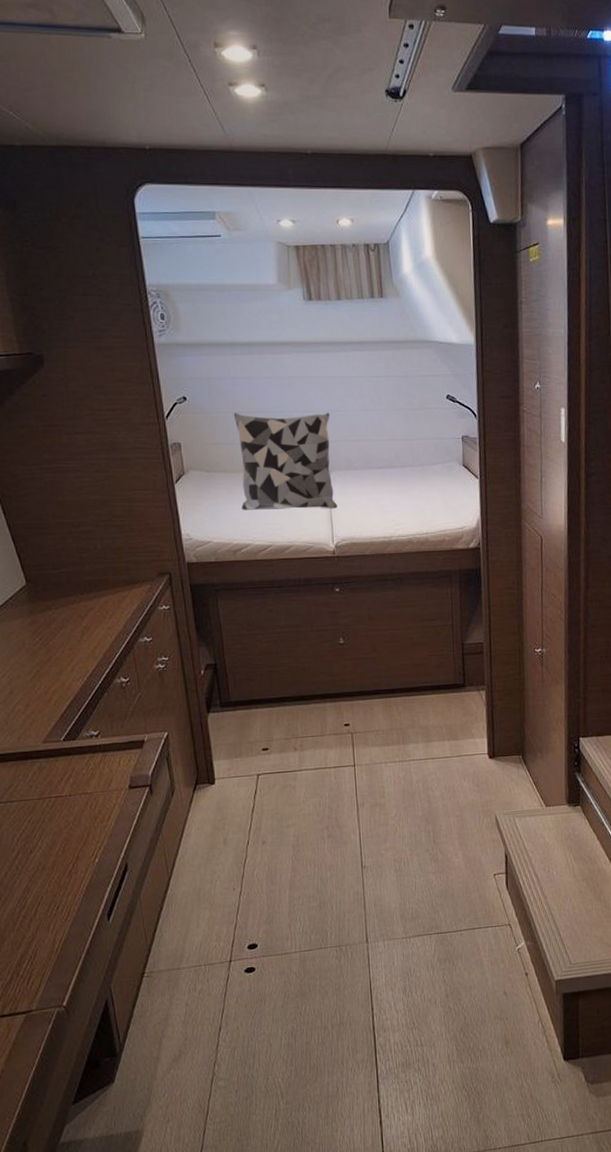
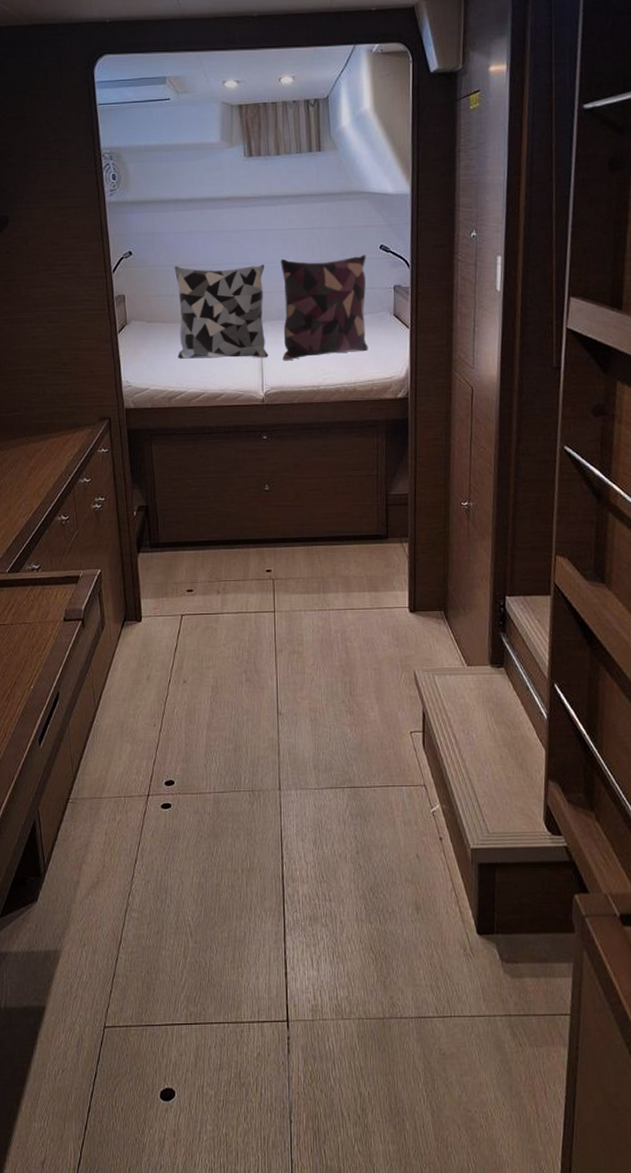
pillow: none [346,404,439,512] -> present [280,255,368,361]

